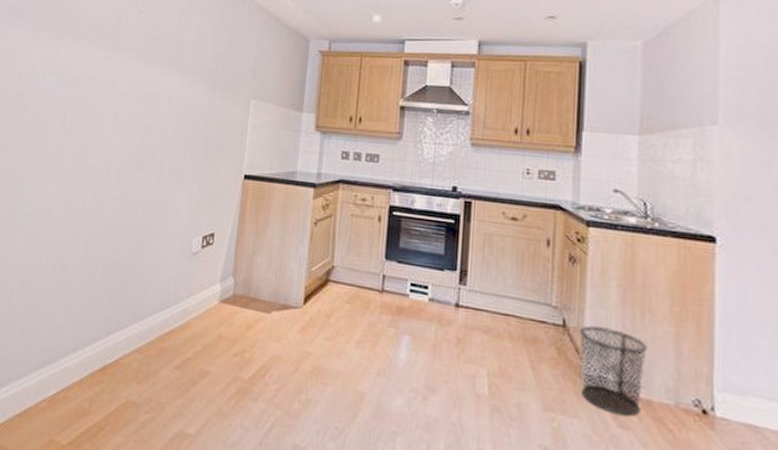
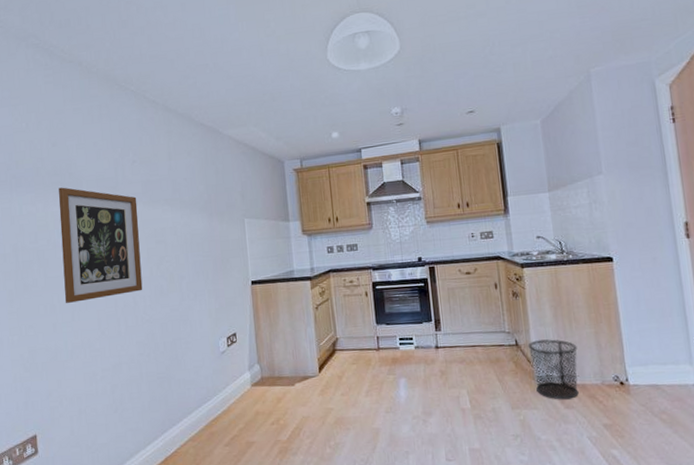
wall art: none [33,27,135,161] -> present [59,187,143,303]

